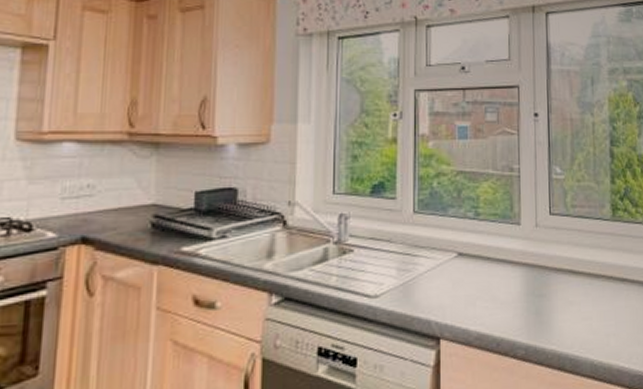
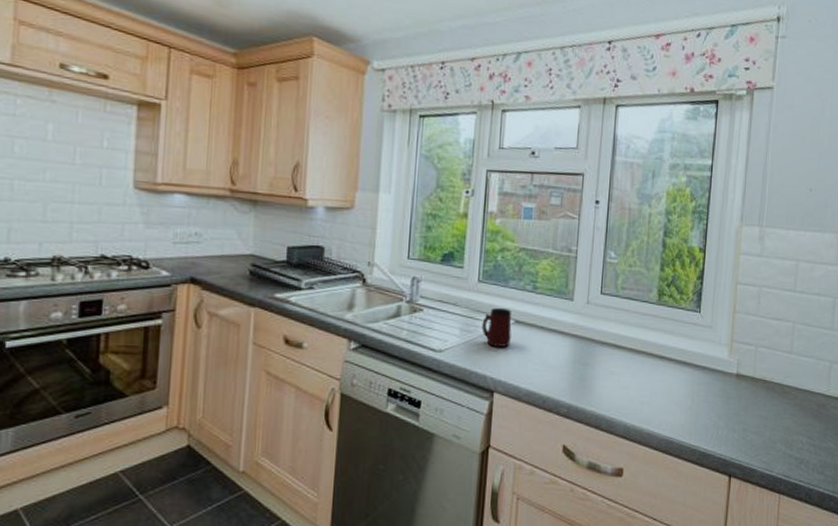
mug: none [421,239,455,285] -> present [481,307,512,347]

